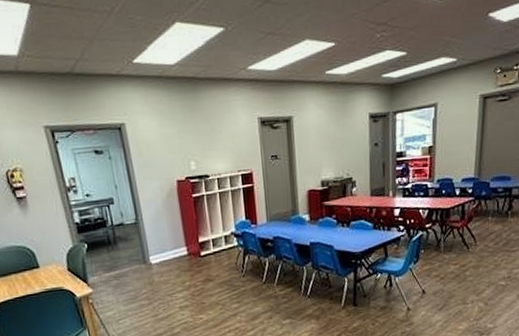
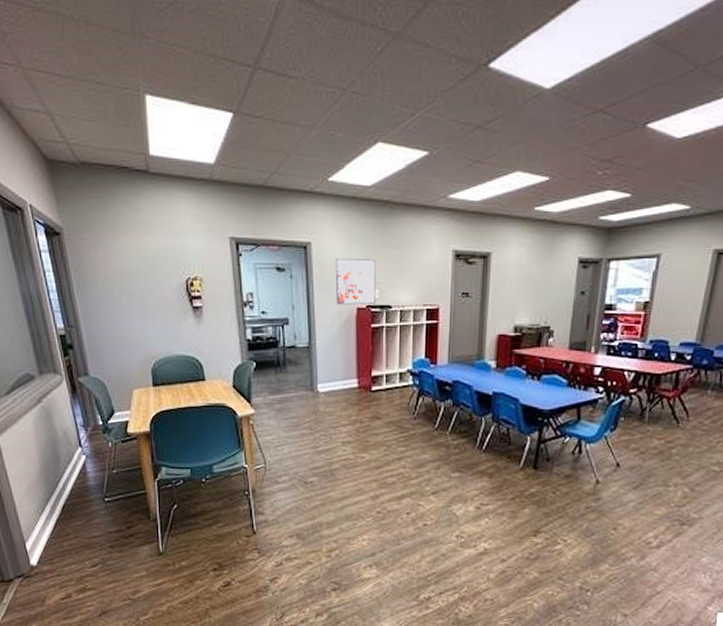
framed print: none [150,133,194,180] -> present [335,259,376,305]

